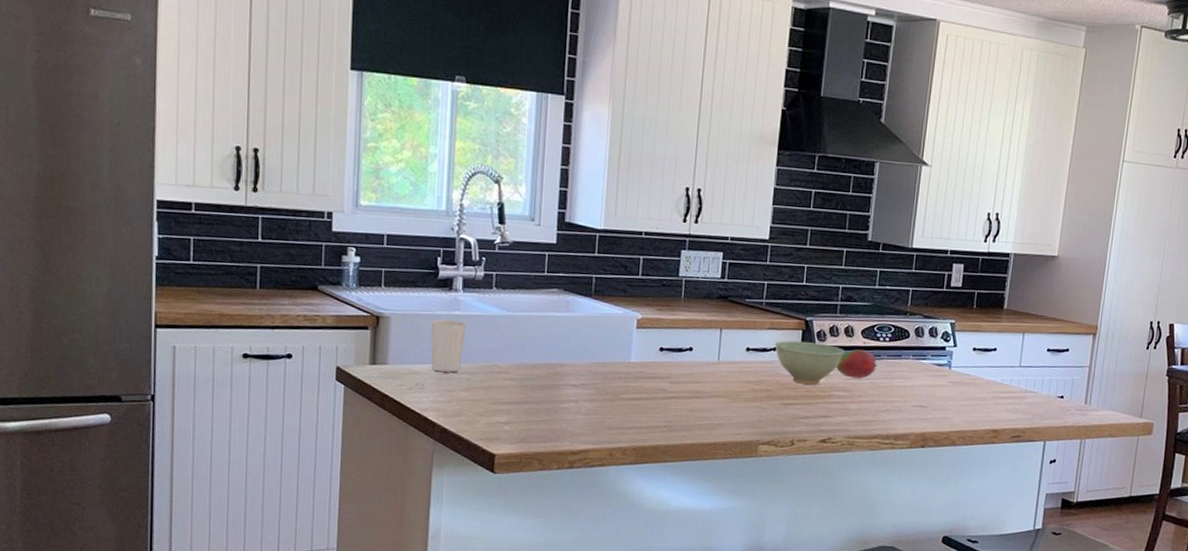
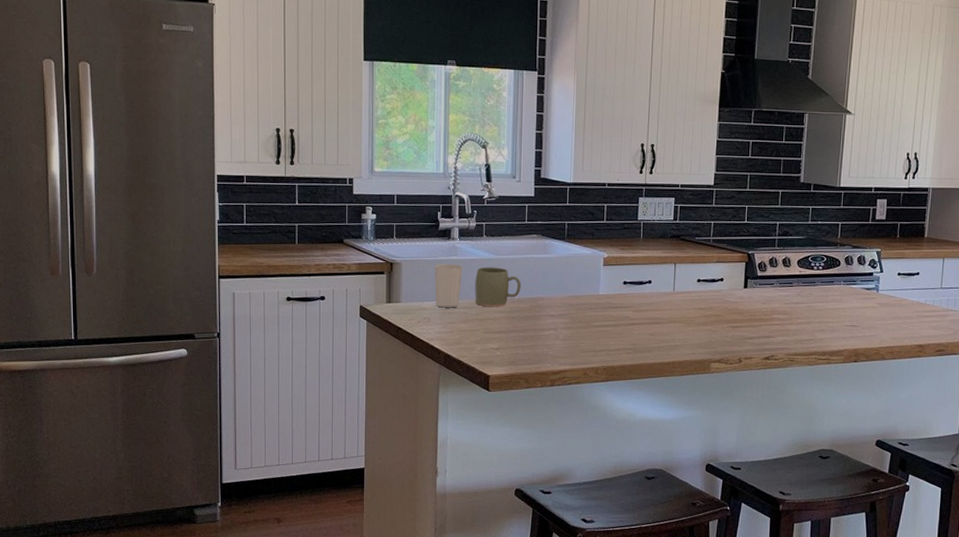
mug: none [480,325,537,373] -> present [475,267,521,307]
bowl: present [775,340,845,385] -> none [722,271,783,310]
fruit: present [836,349,877,379] -> none [776,278,813,303]

